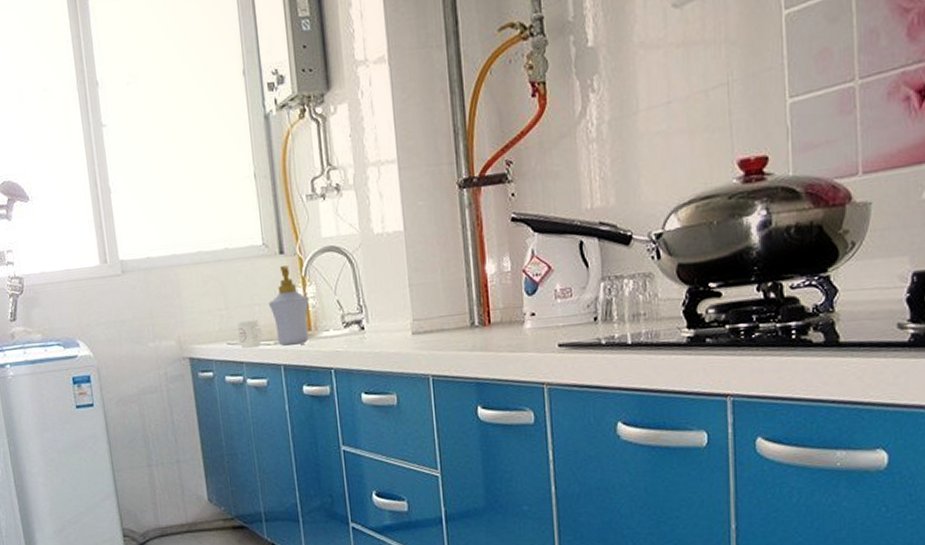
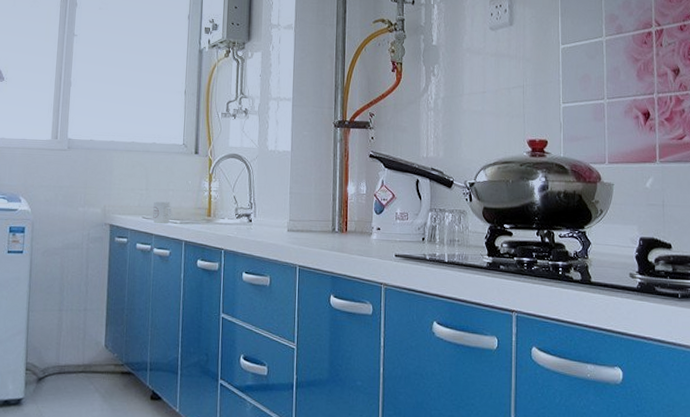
soap bottle: present [268,265,310,347] -> none [180,163,213,227]

